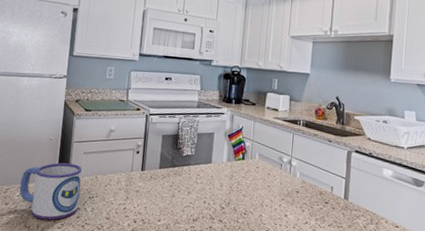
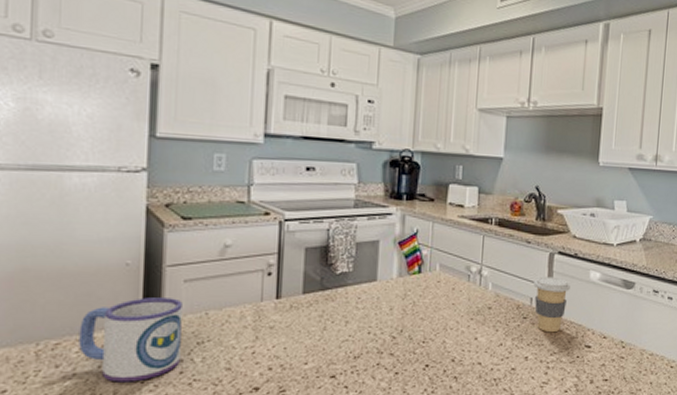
coffee cup: none [334,170,366,218] -> present [533,276,570,333]

